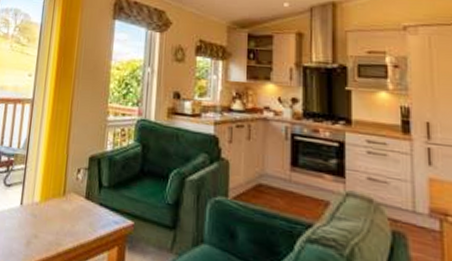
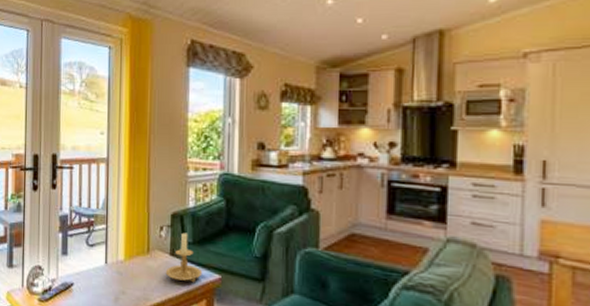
candle holder: none [79,174,116,229] -> present [165,231,203,283]

